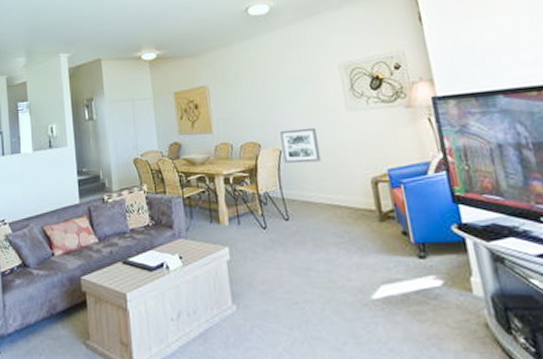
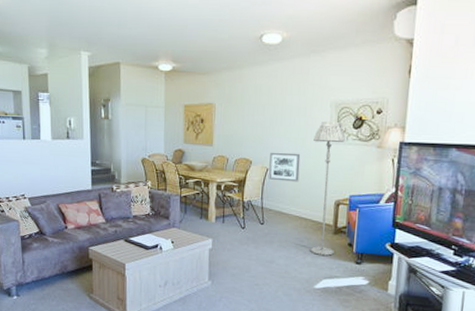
floor lamp: none [327,84,387,252] -> present [310,121,345,256]

